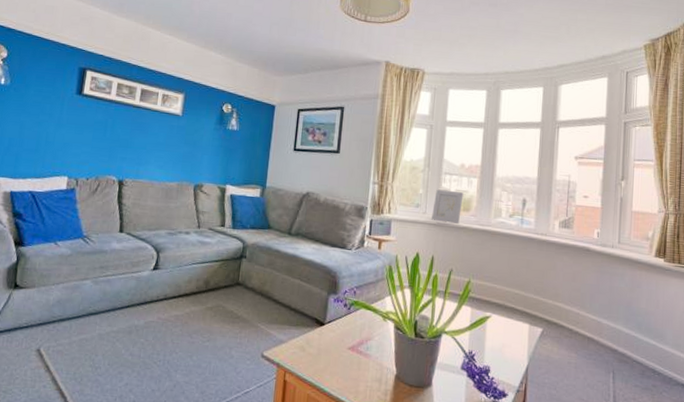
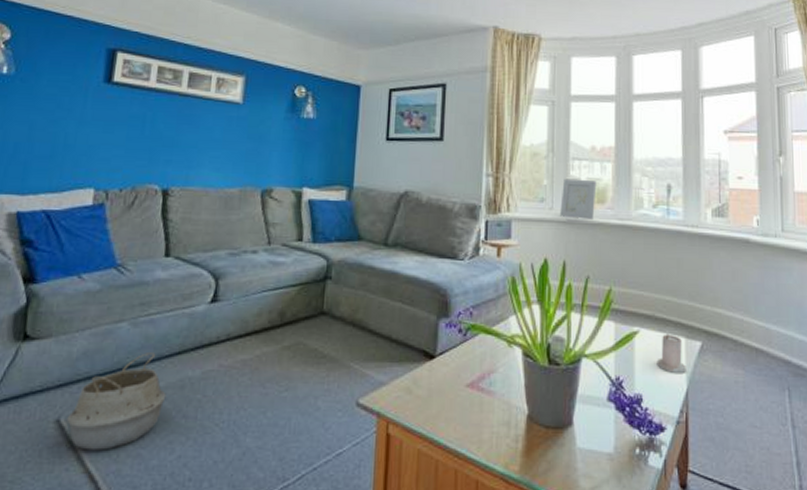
woven basket: none [45,304,118,375] -> present [67,353,166,450]
candle: none [504,320,528,353] -> present [657,334,686,374]

